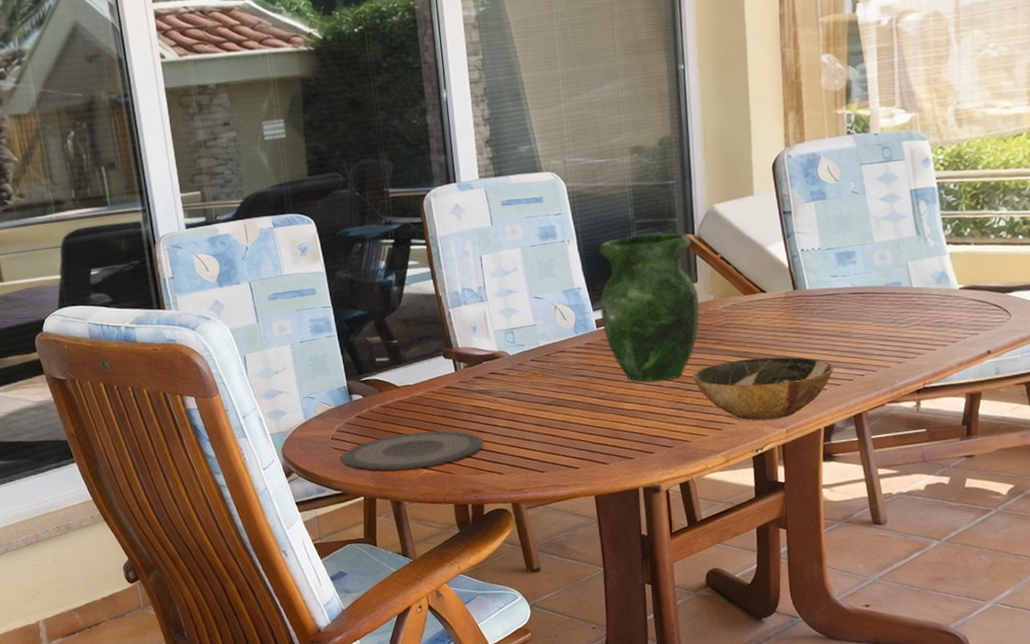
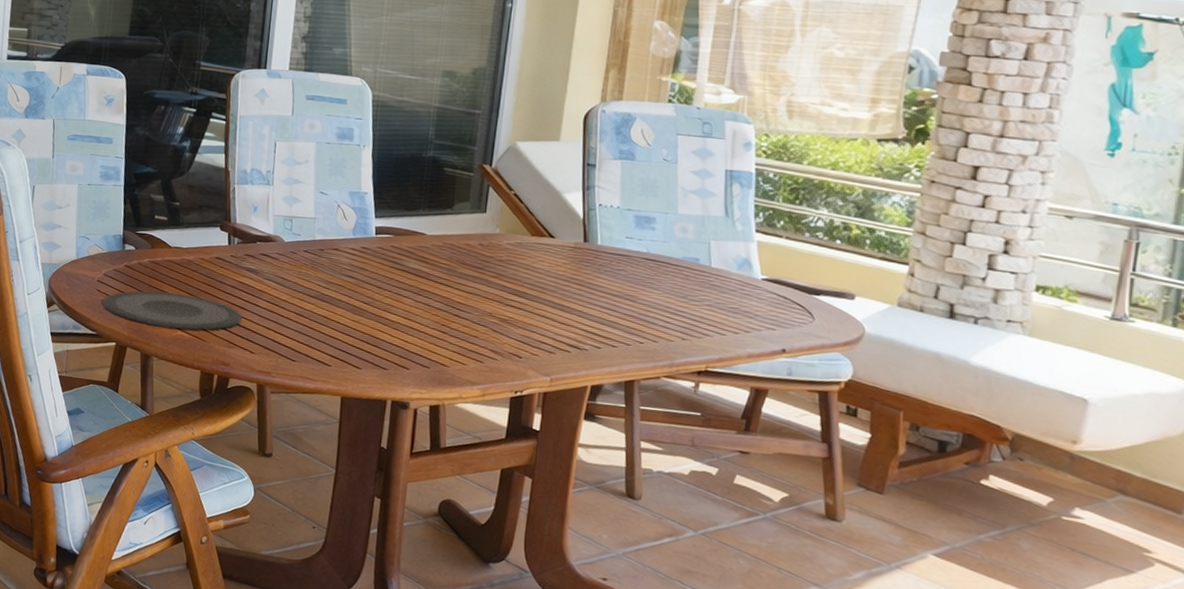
vase: present [599,233,700,382] -> none [382,154,487,302]
bowl: present [692,356,834,421] -> none [463,296,613,367]

